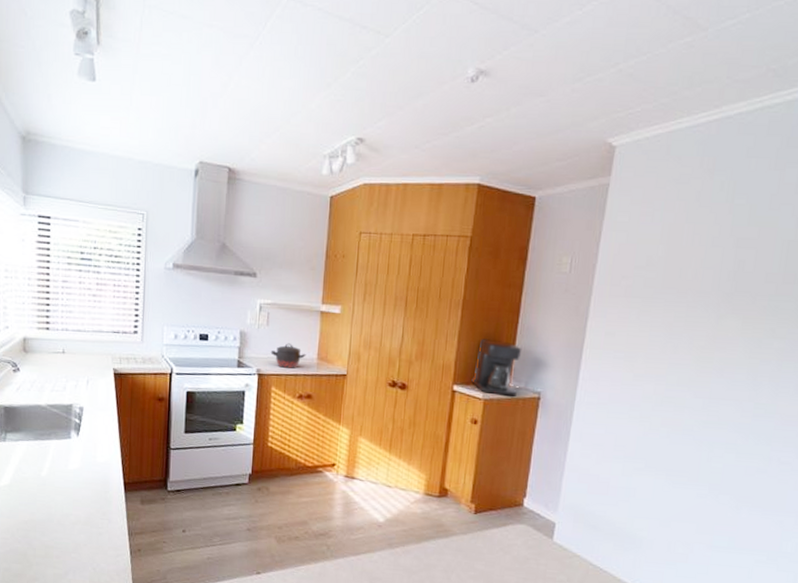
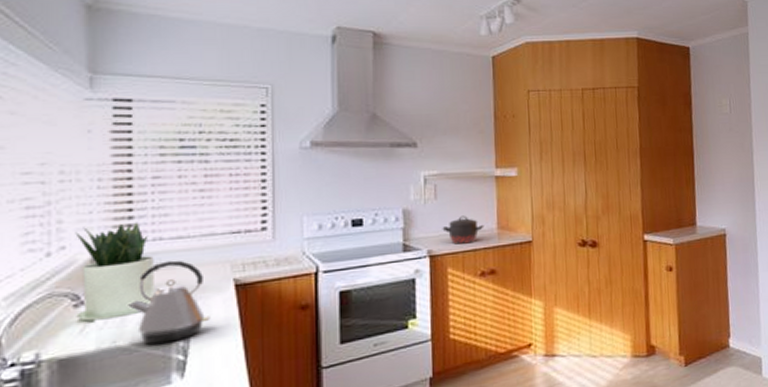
planter: none [14,314,63,385] -> present [75,222,156,322]
kettle: none [45,347,97,409] -> present [128,260,210,345]
coffee maker: present [471,340,522,397] -> none [660,184,704,238]

